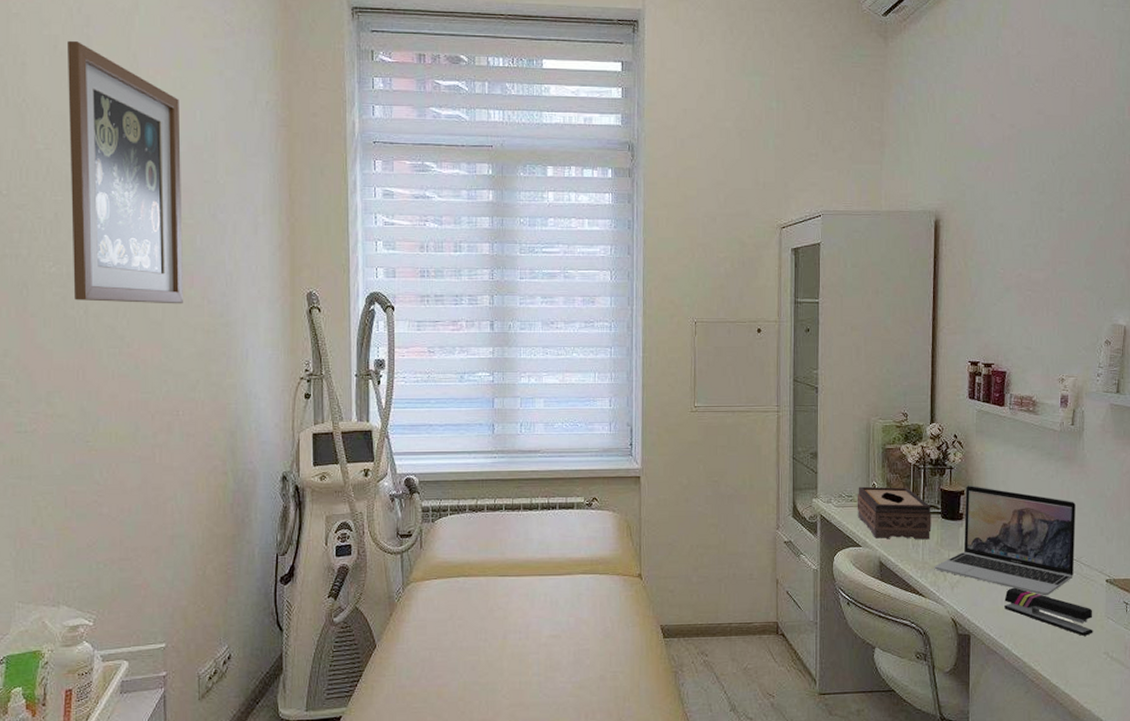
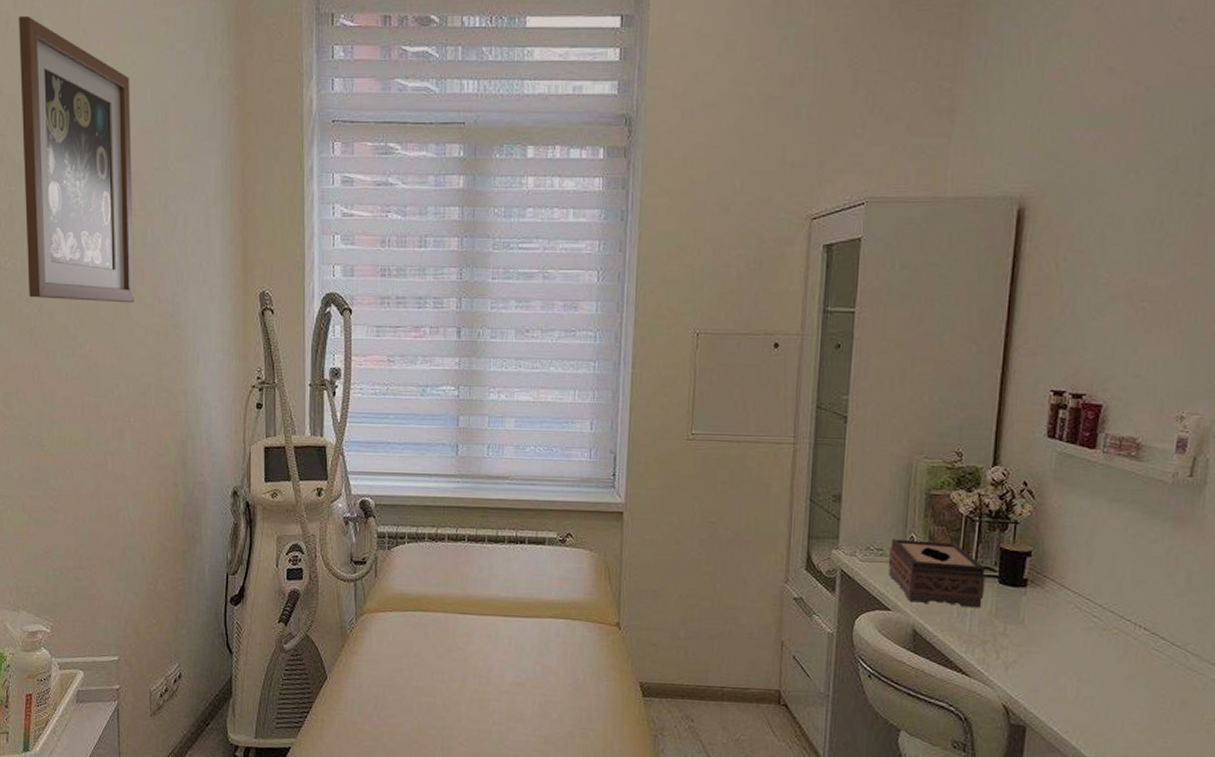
laptop: present [934,485,1076,596] -> none [984,544,1186,688]
stapler: present [1004,587,1093,636] -> none [1075,674,1198,741]

